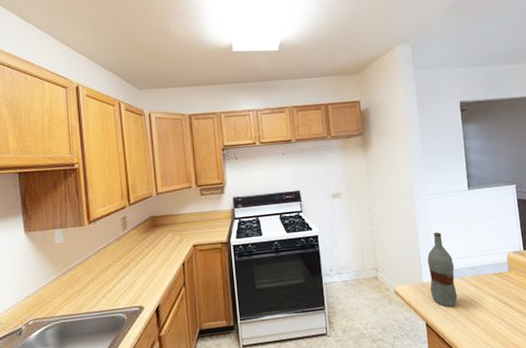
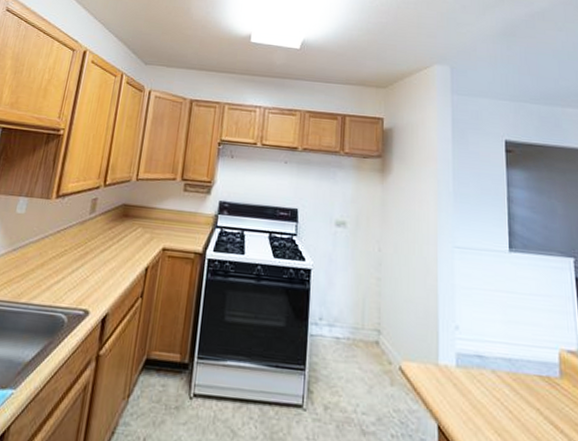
bottle: present [427,232,458,307] -> none [447,298,485,410]

